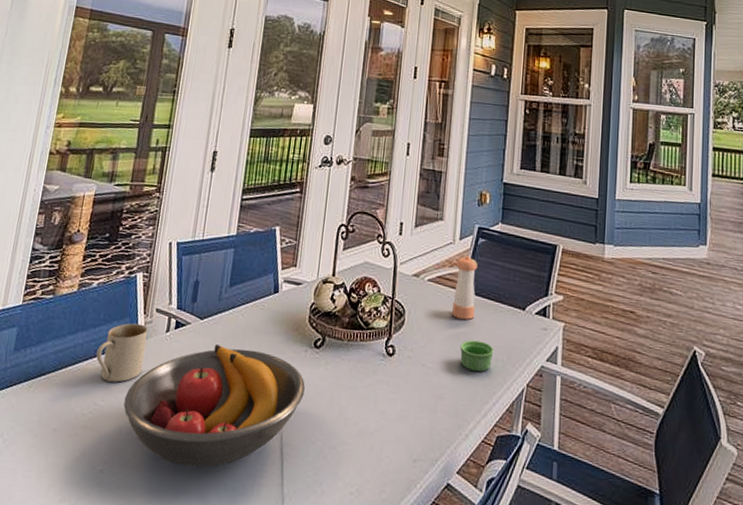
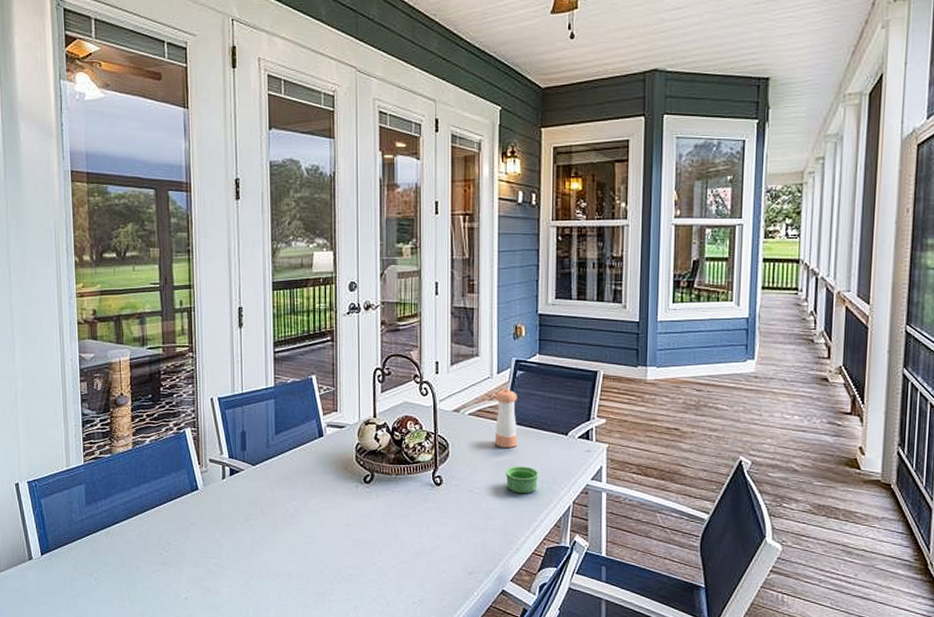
mug: present [96,323,148,383] -> none [161,473,206,525]
fruit bowl: present [123,344,305,468] -> none [195,487,360,590]

